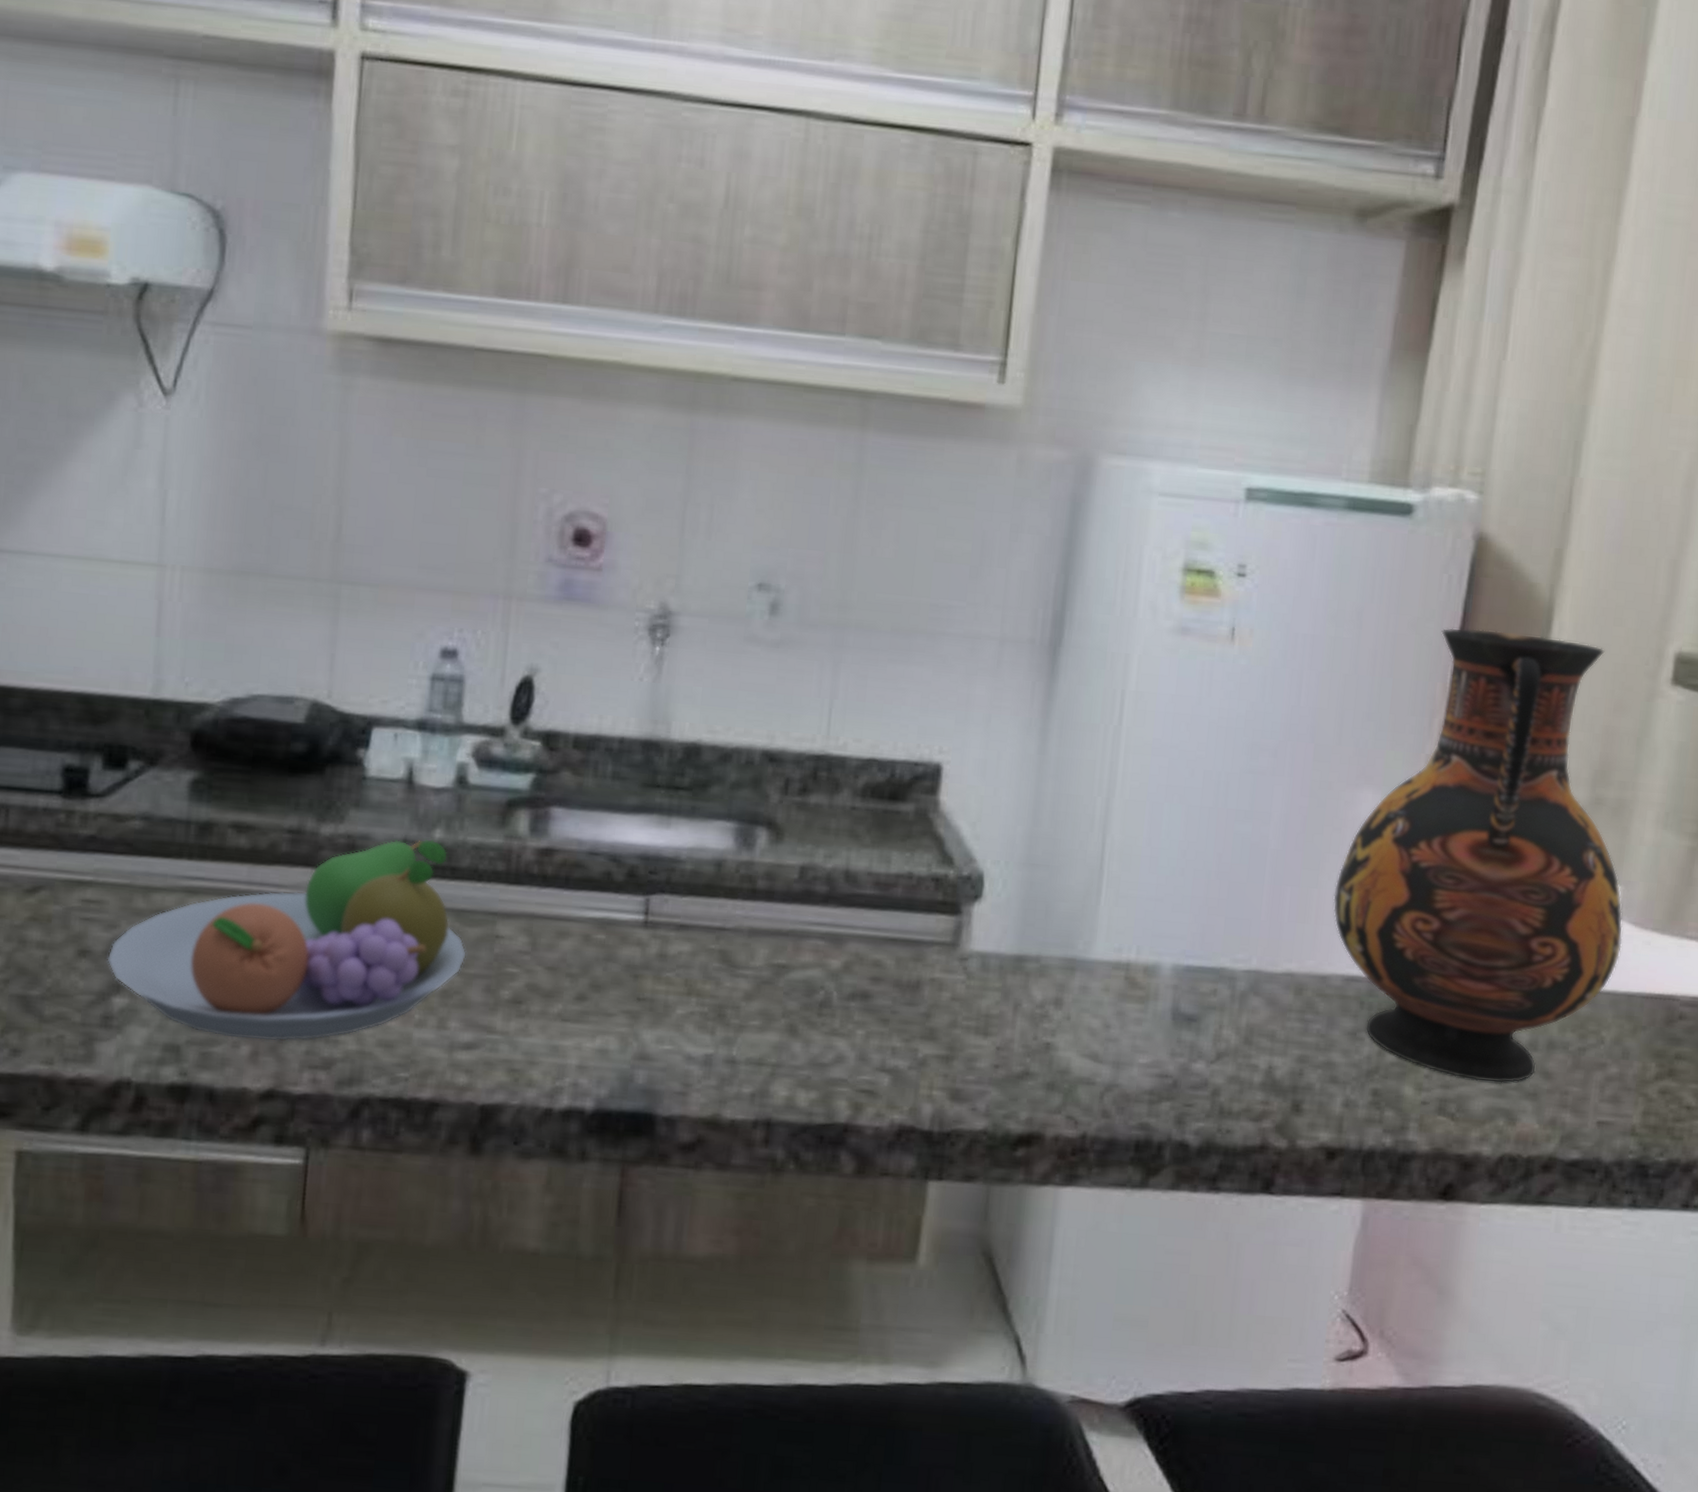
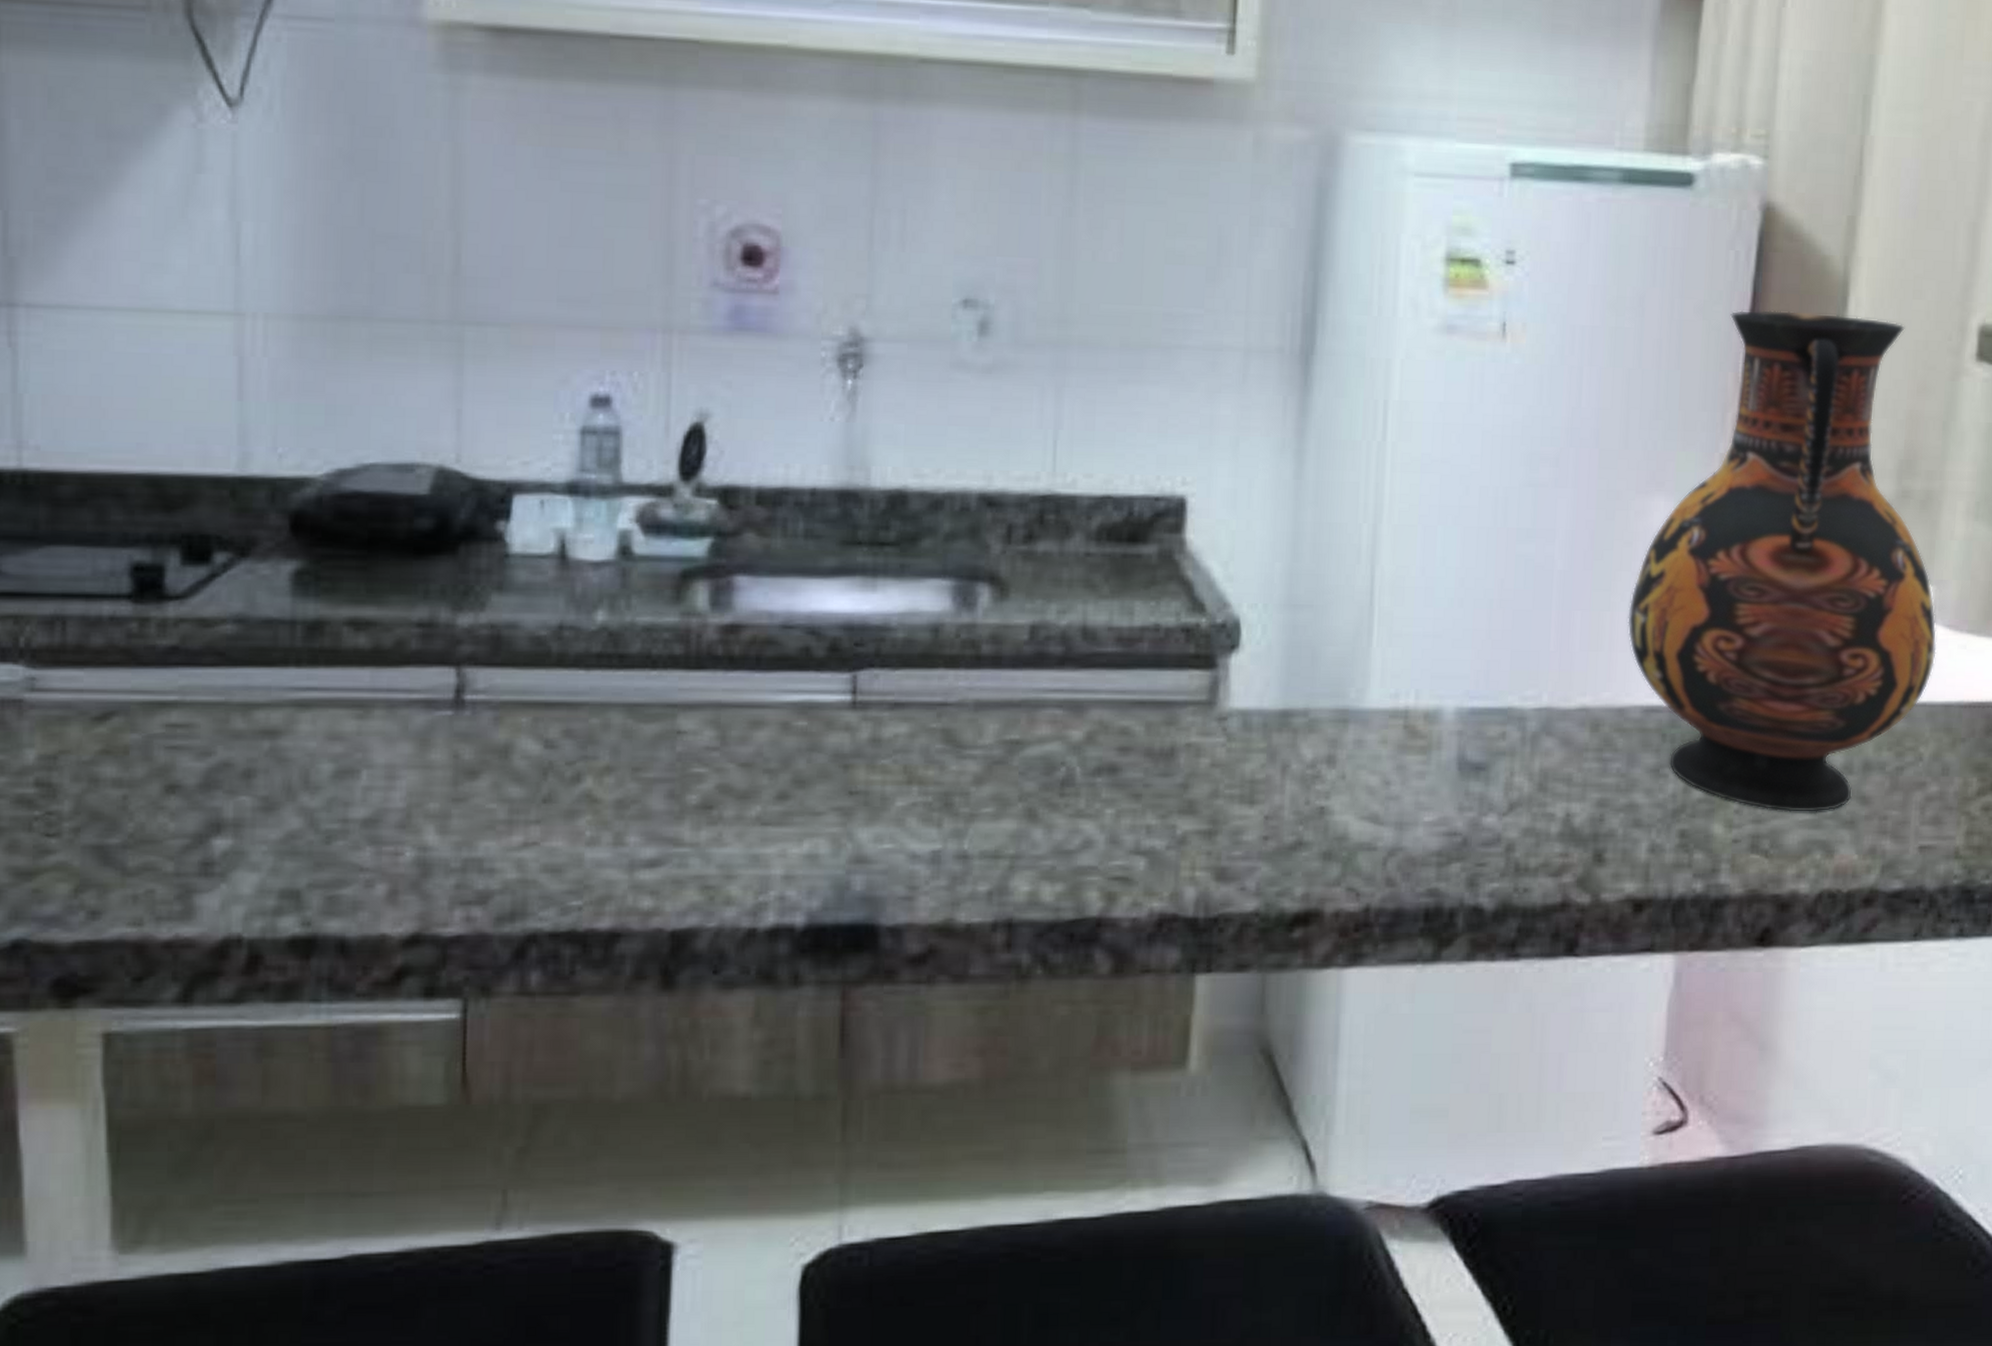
fruit bowl: present [107,839,466,1041] -> none [202,623,643,877]

